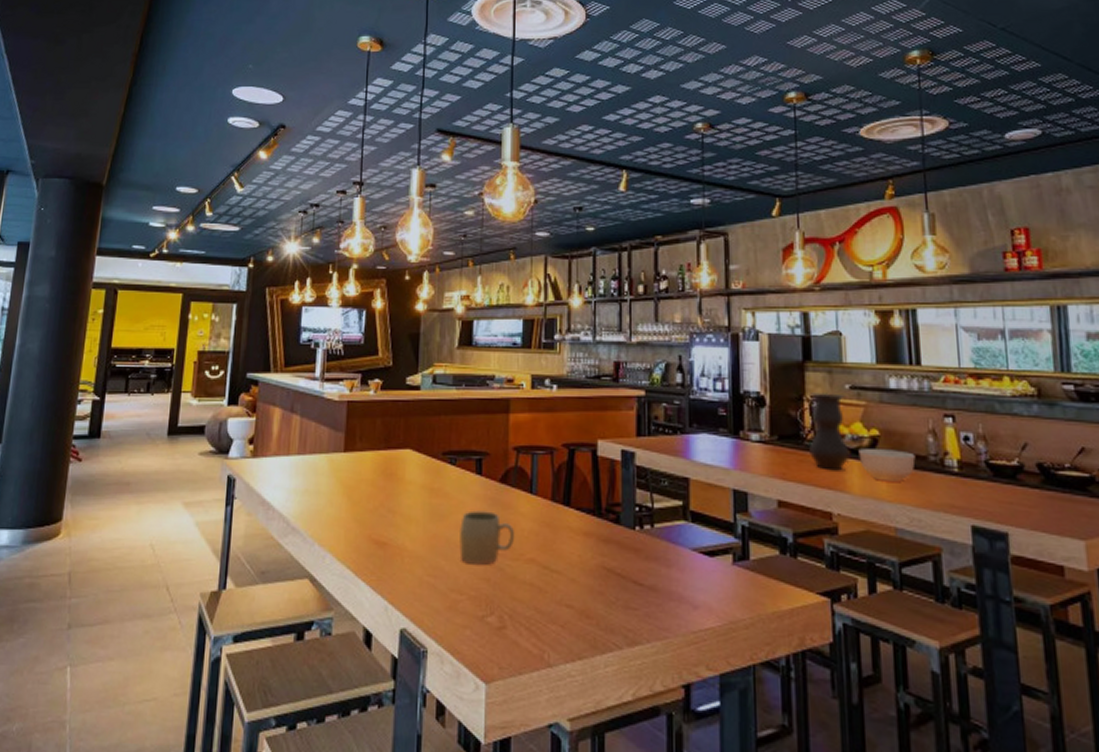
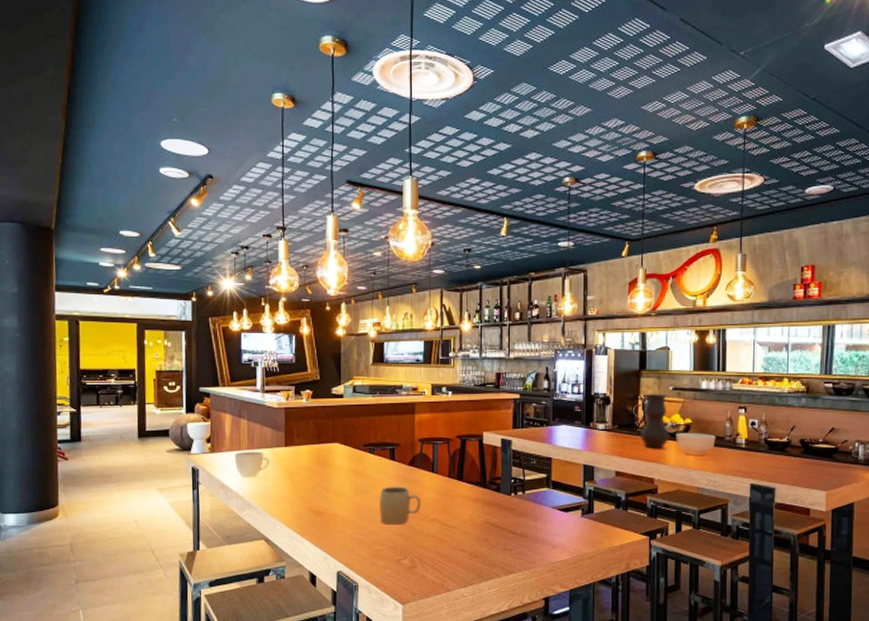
cup: none [281,456,324,493] -> present [235,451,270,478]

